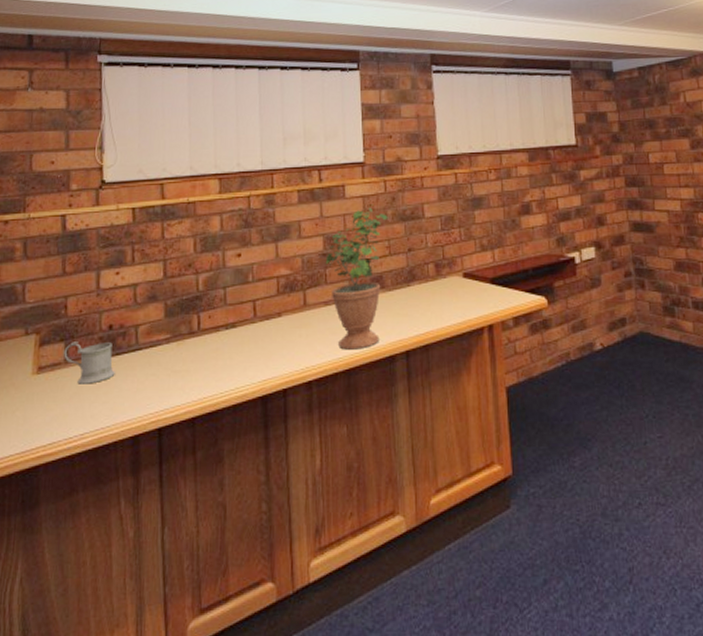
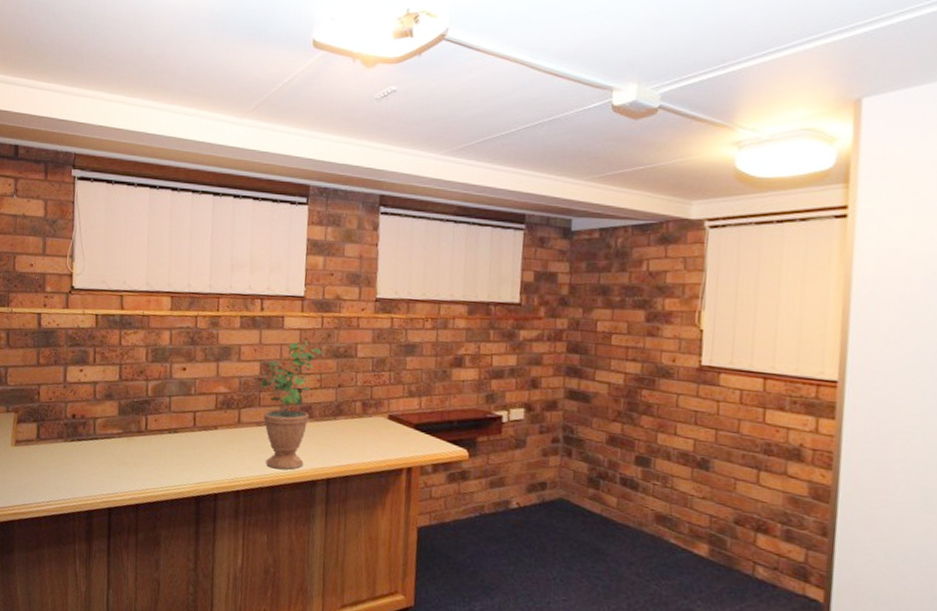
mug: present [64,341,115,384] -> none [36,424,76,462]

